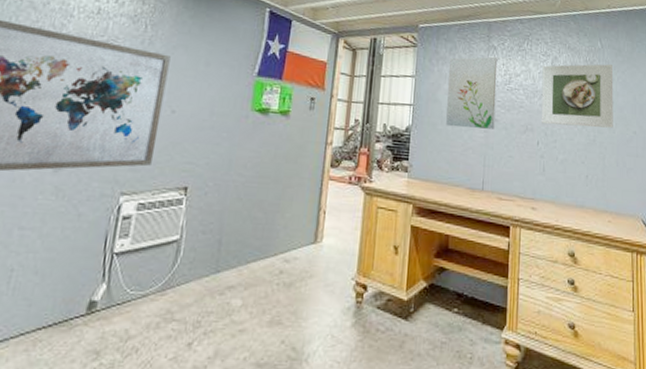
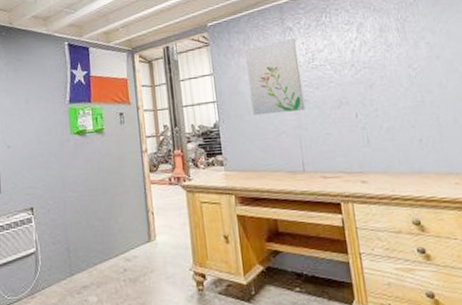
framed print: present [541,64,614,128] -> none [347,17,444,95]

